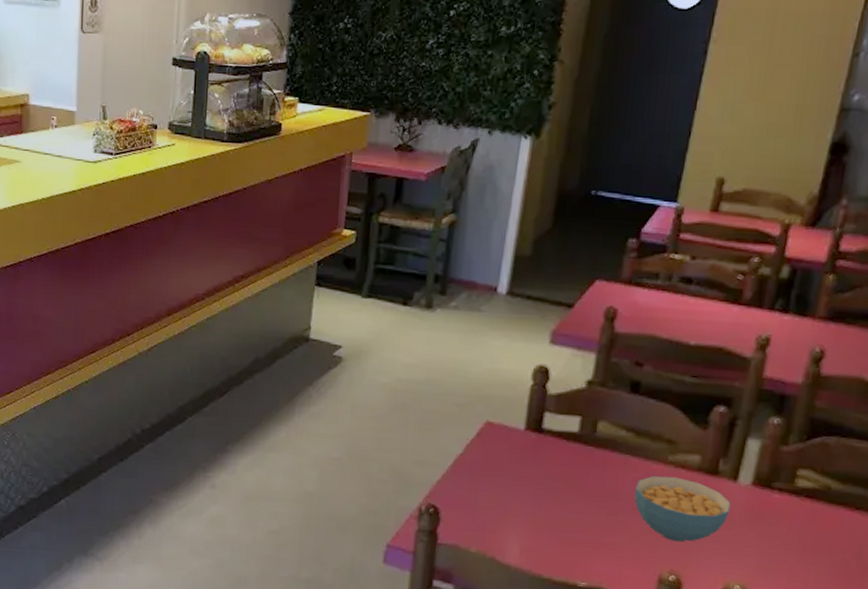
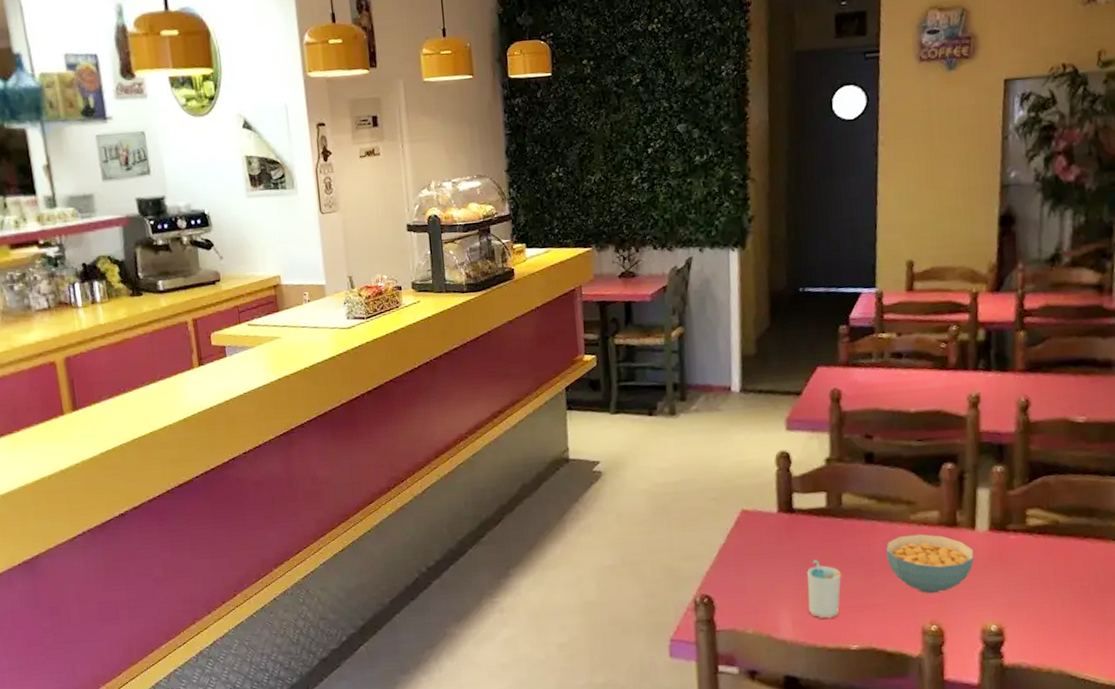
cup: none [540,486,583,550] -> present [807,560,842,619]

